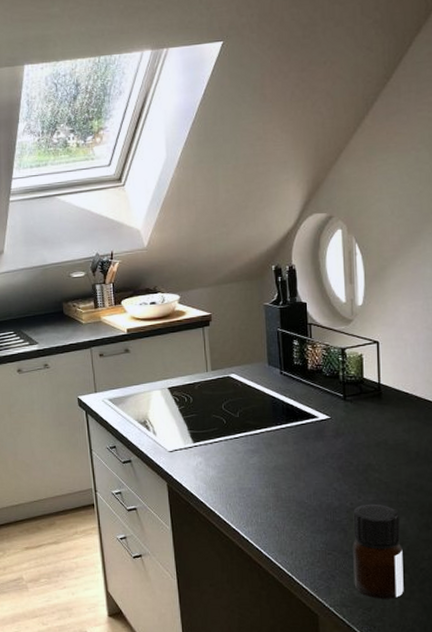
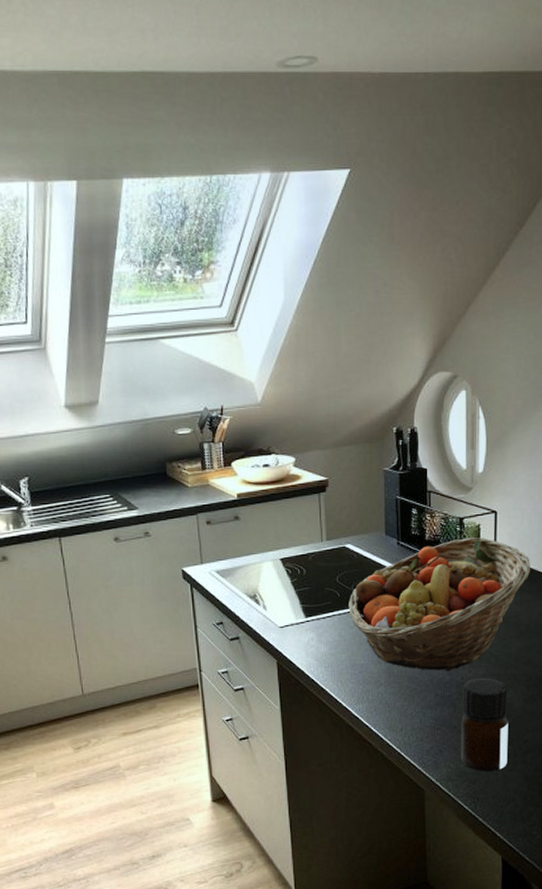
fruit basket: none [234,366,418,497] -> present [348,536,531,671]

